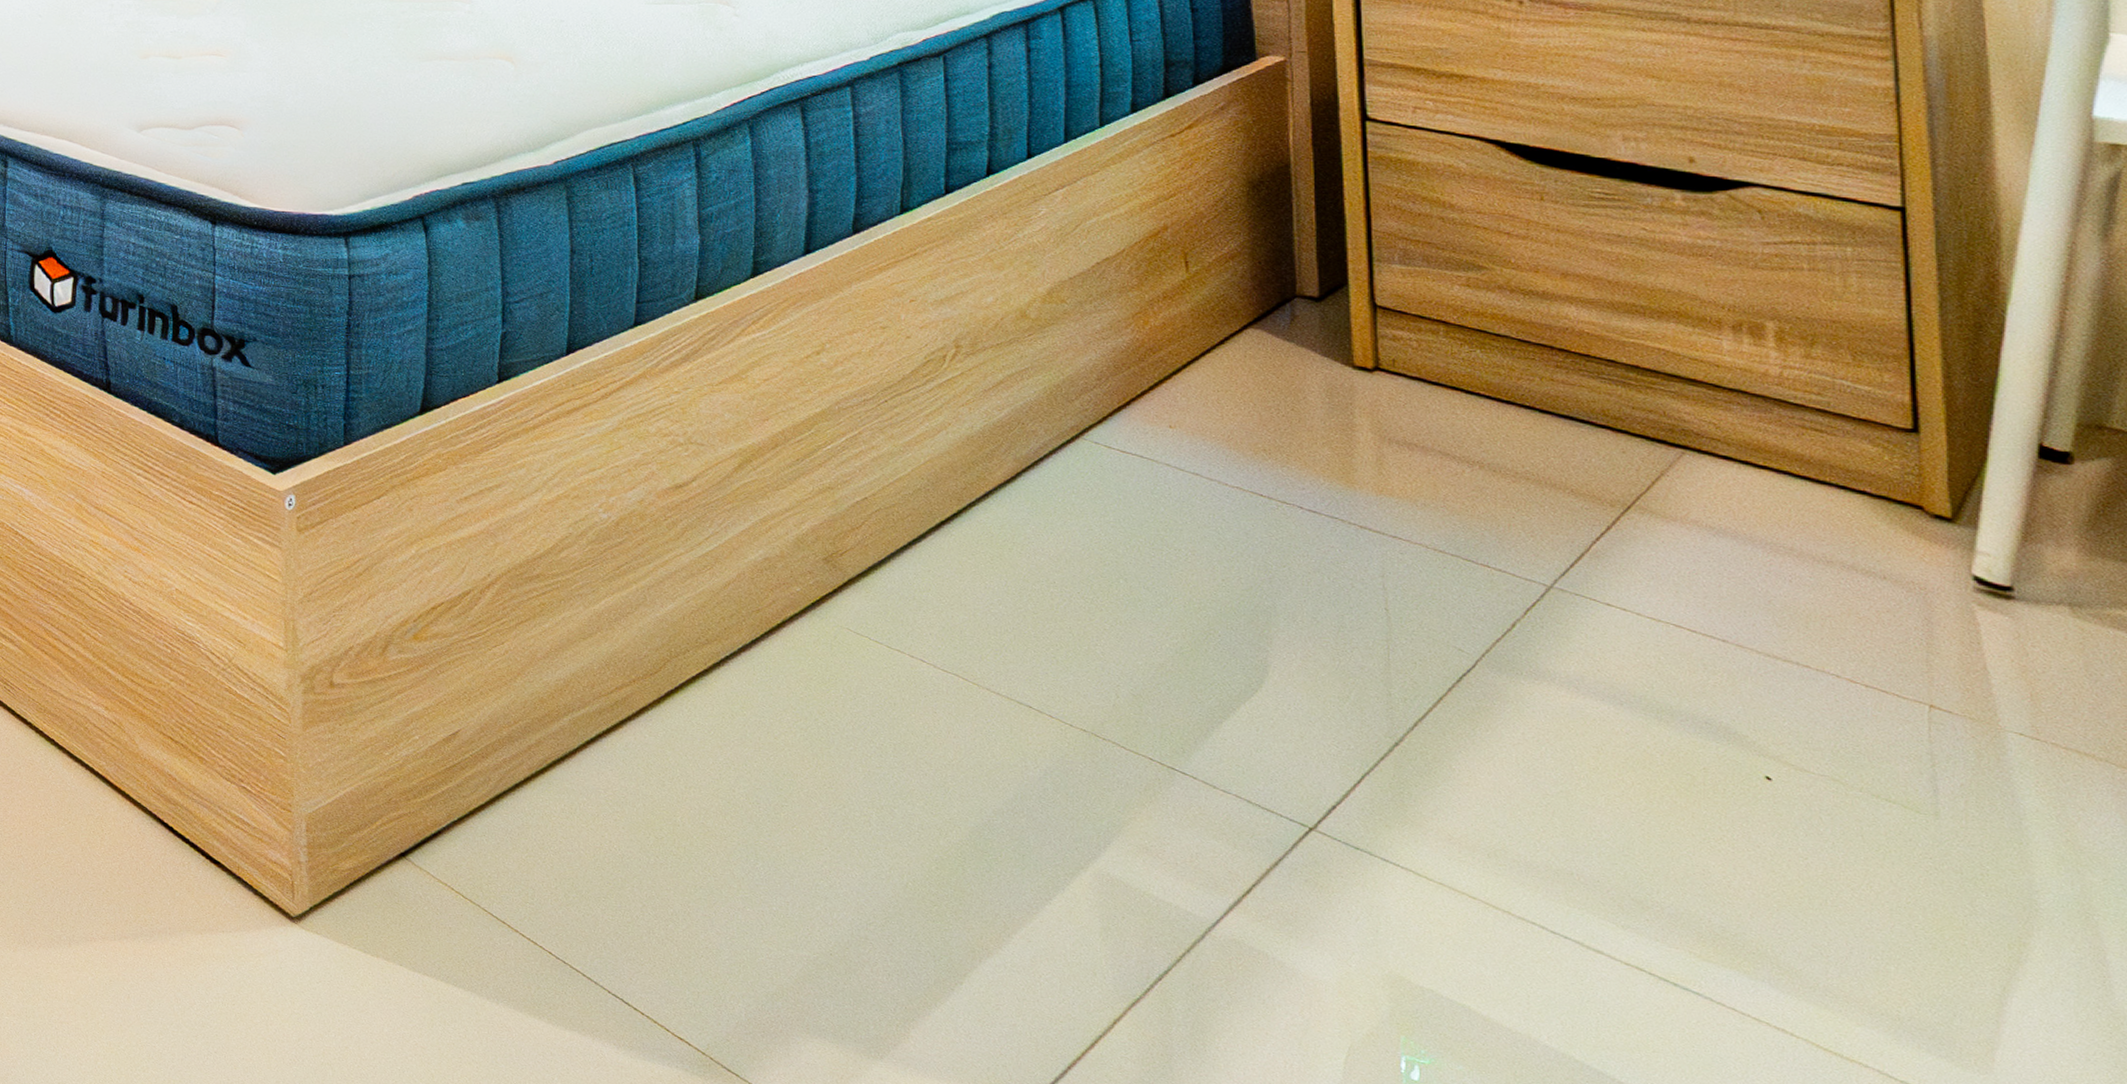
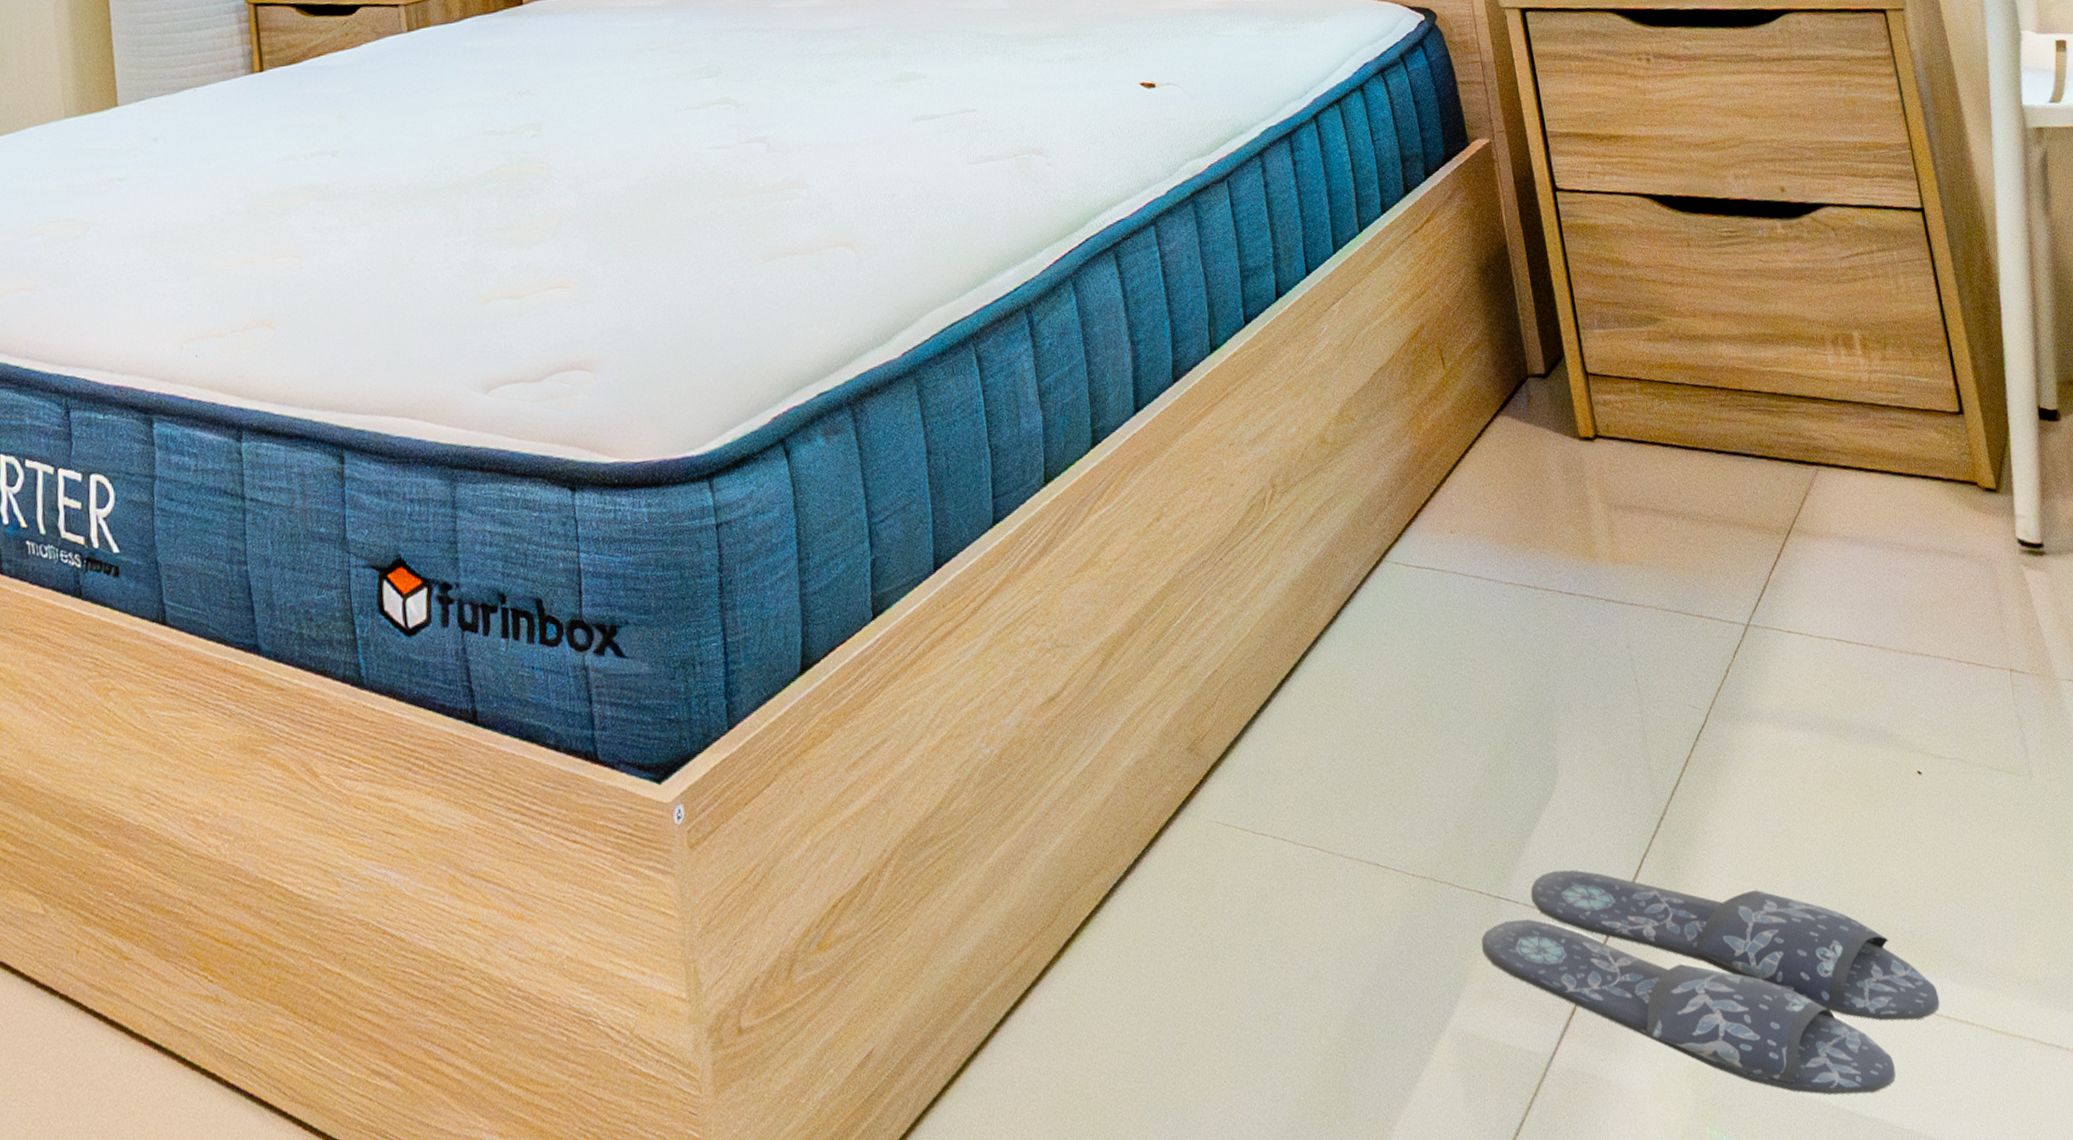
slippers: none [1145,760,1748,1063] -> present [1481,870,1940,1095]

